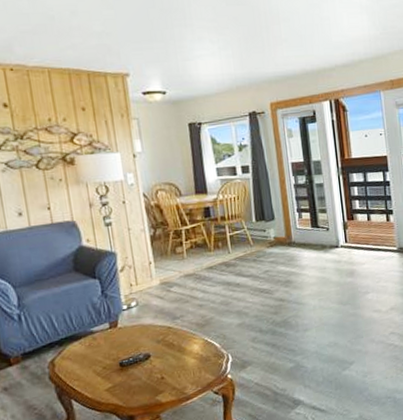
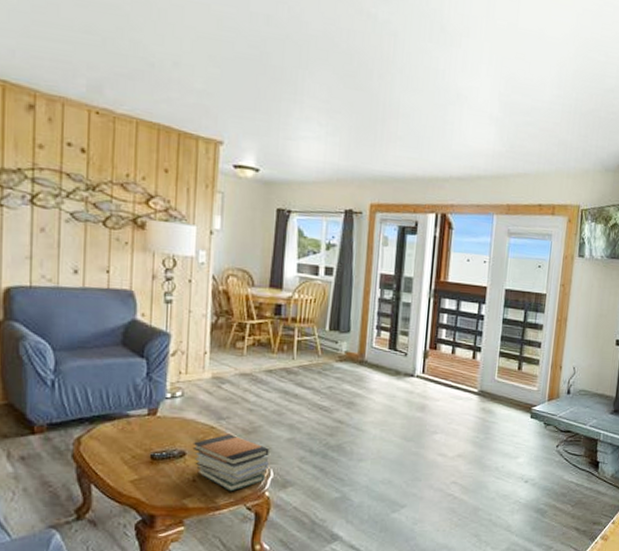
book stack: none [155,330,226,381] -> present [192,434,270,492]

